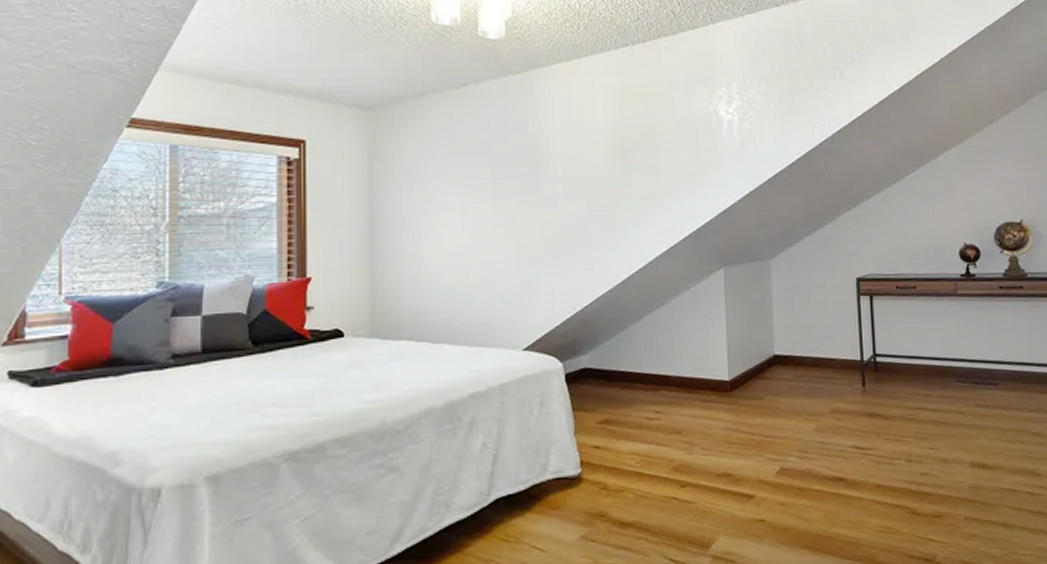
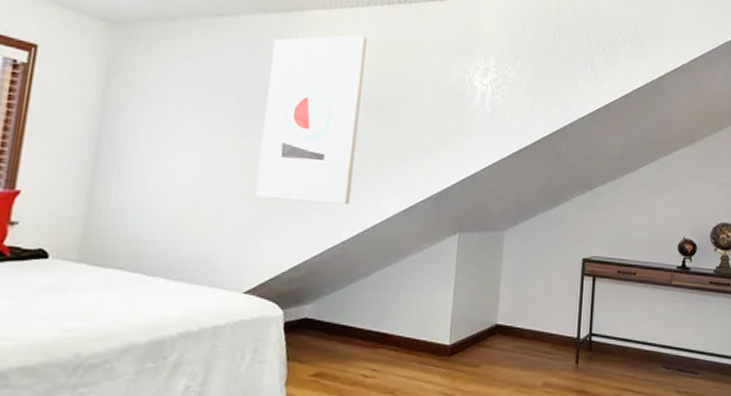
wall art: none [517,82,612,257] -> present [255,34,367,204]

